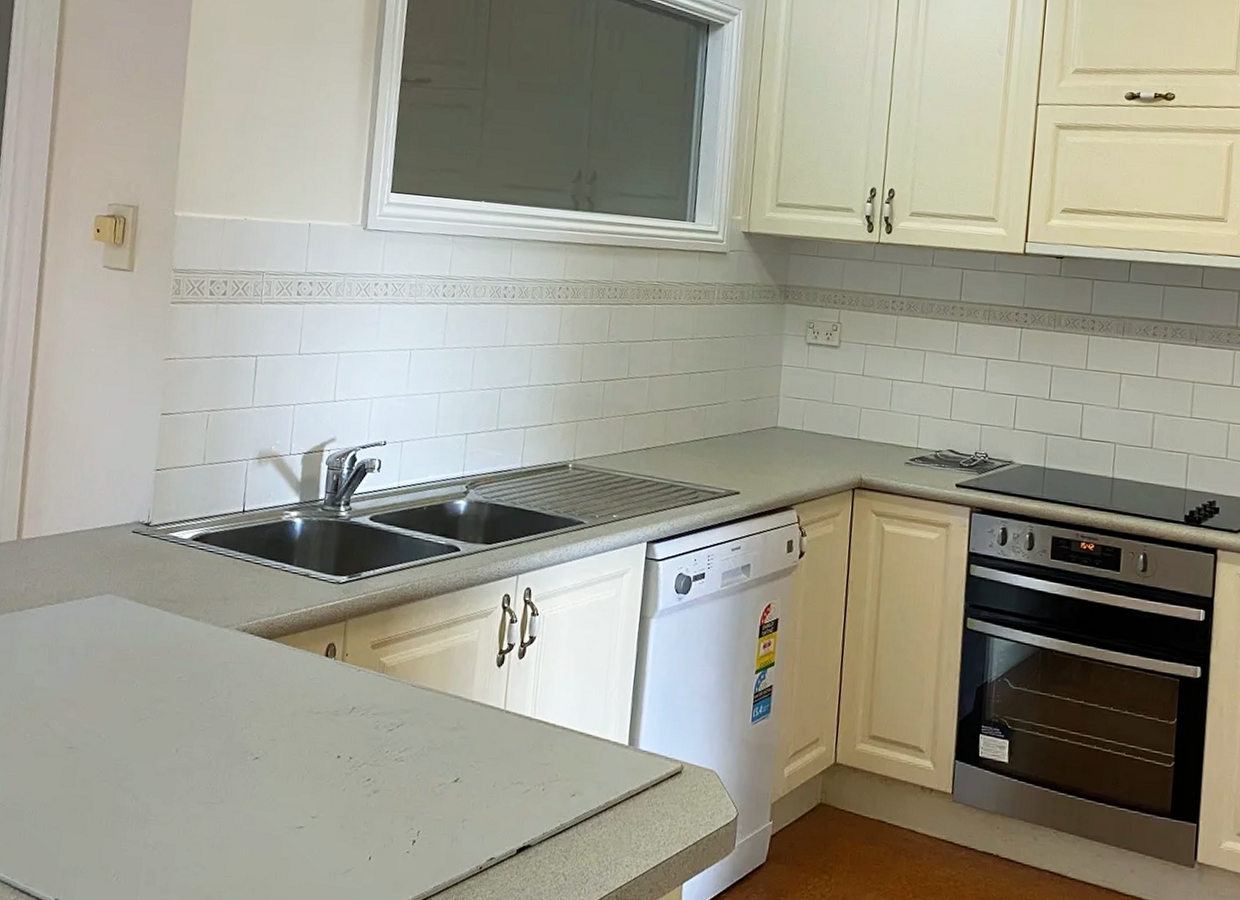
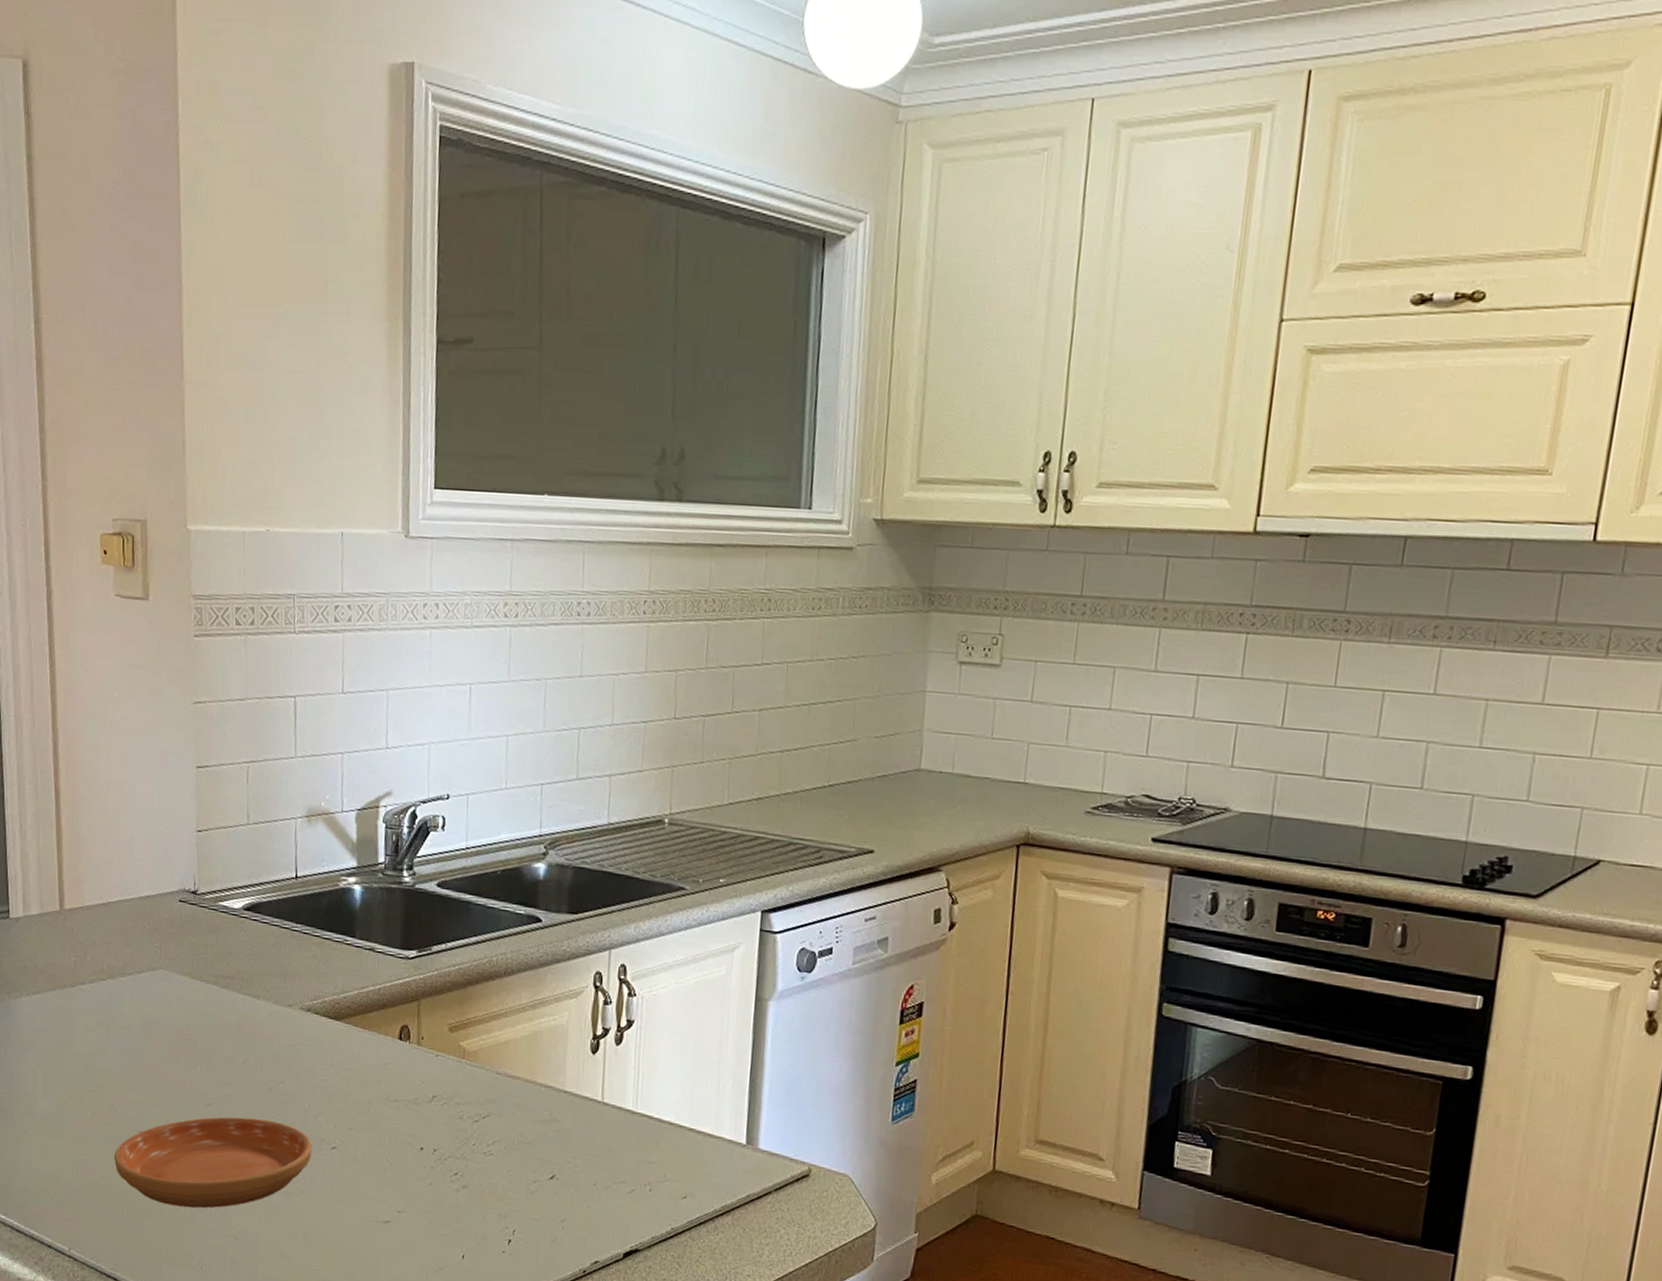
saucer: none [41,731,237,821] -> present [114,1116,313,1209]

